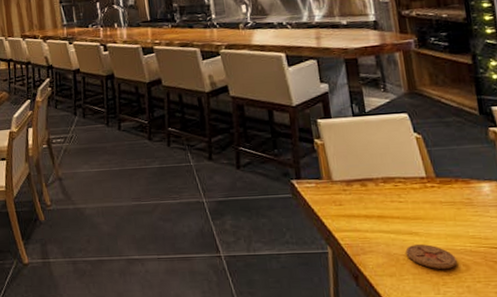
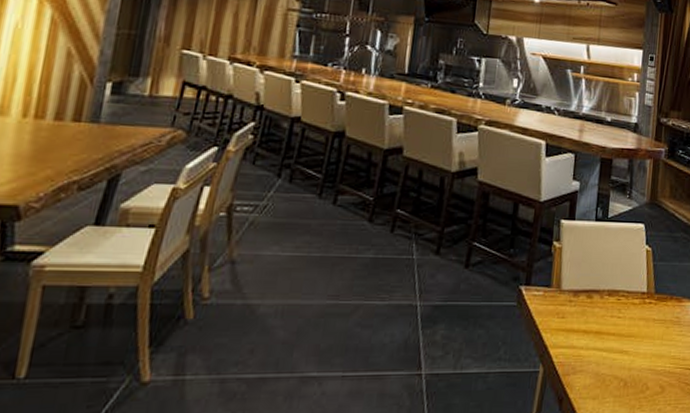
coaster: present [405,244,458,269] -> none [612,364,656,391]

